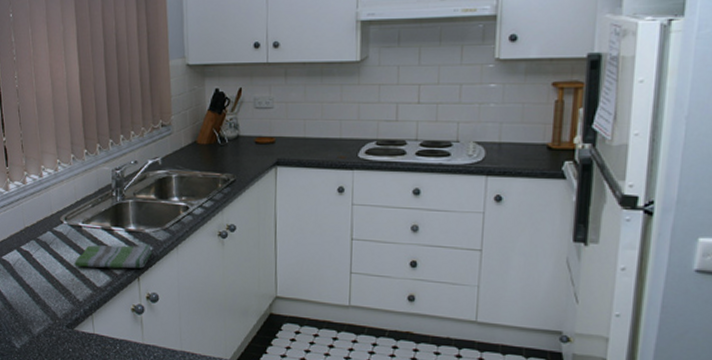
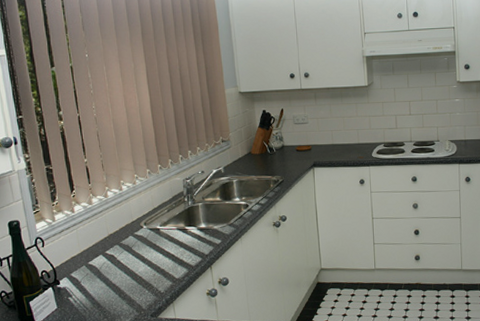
dish towel: present [74,244,153,269] -> none [155,238,222,263]

